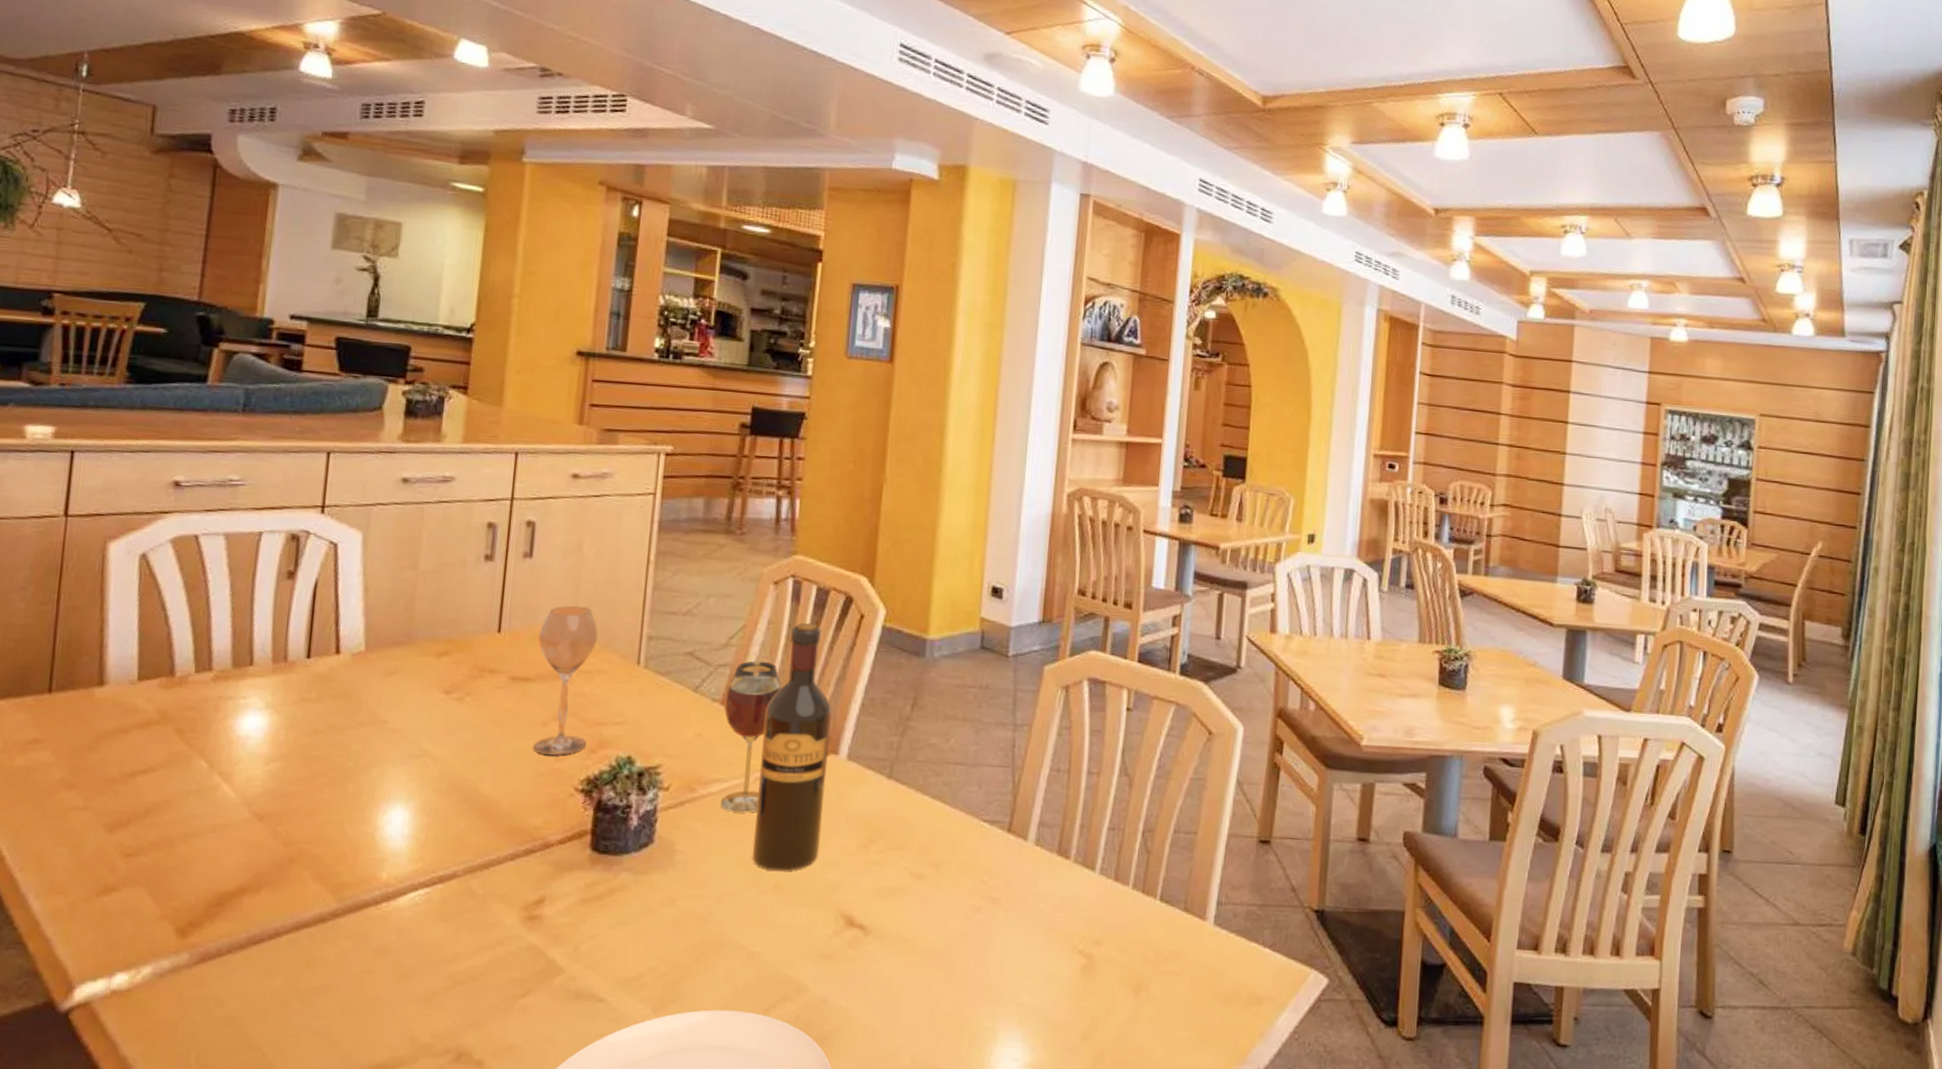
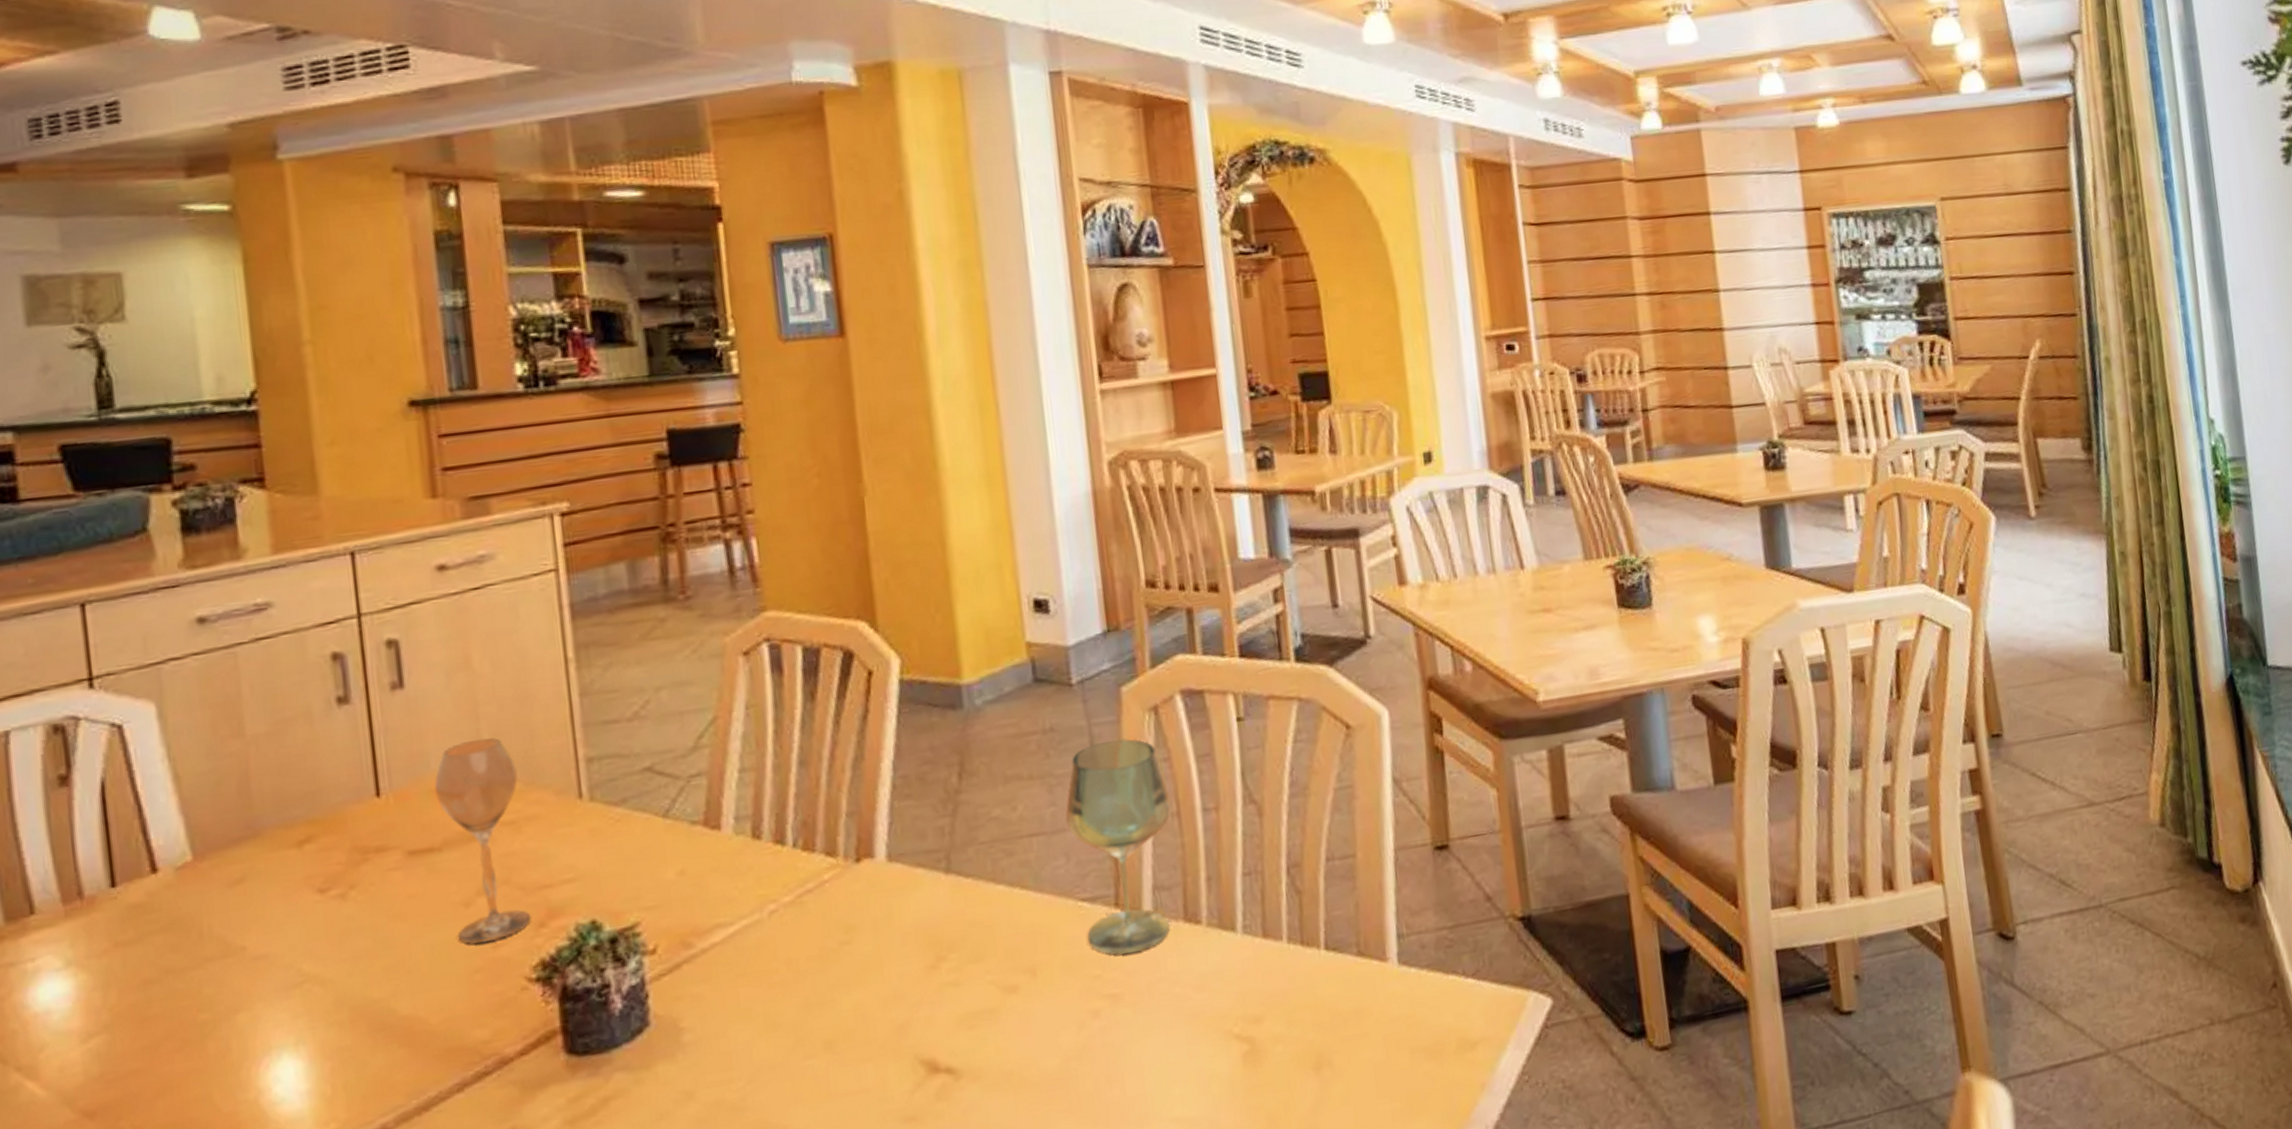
wineglass: present [720,661,782,813] -> none [707,757,782,963]
wine bottle: present [752,622,832,871] -> none [765,695,874,1026]
wine glass: none [982,704,1065,870] -> present [1065,739,1172,955]

